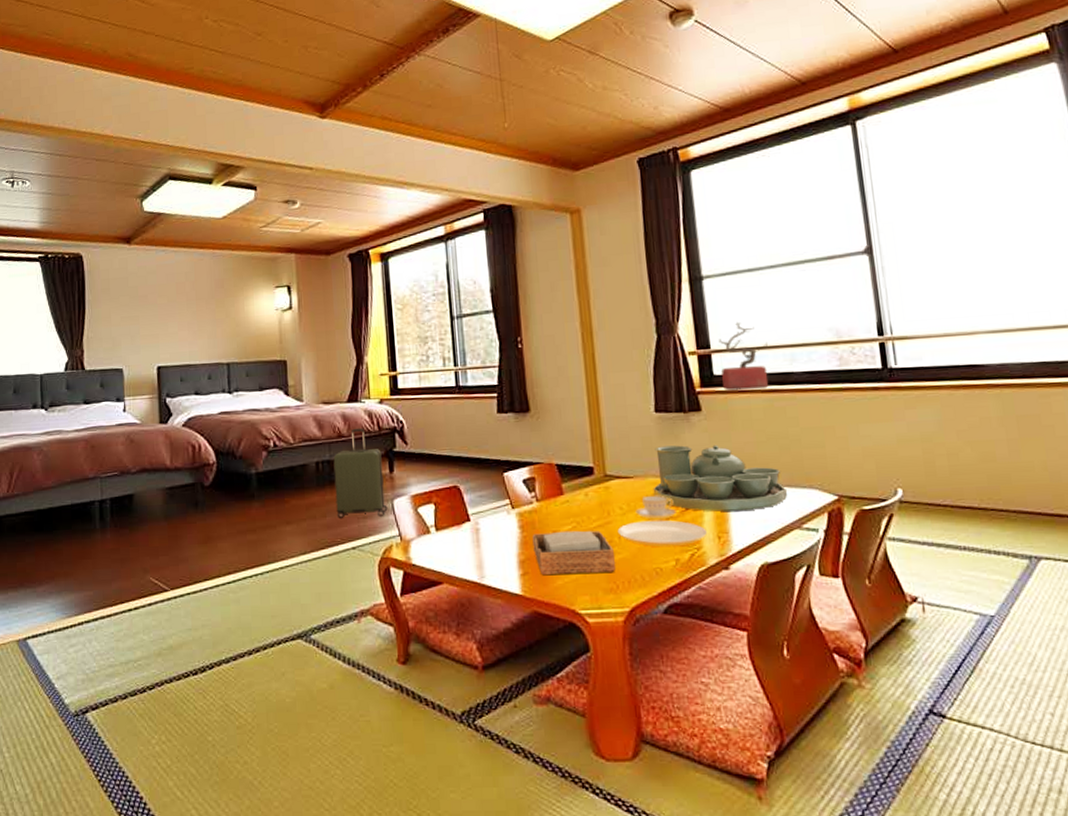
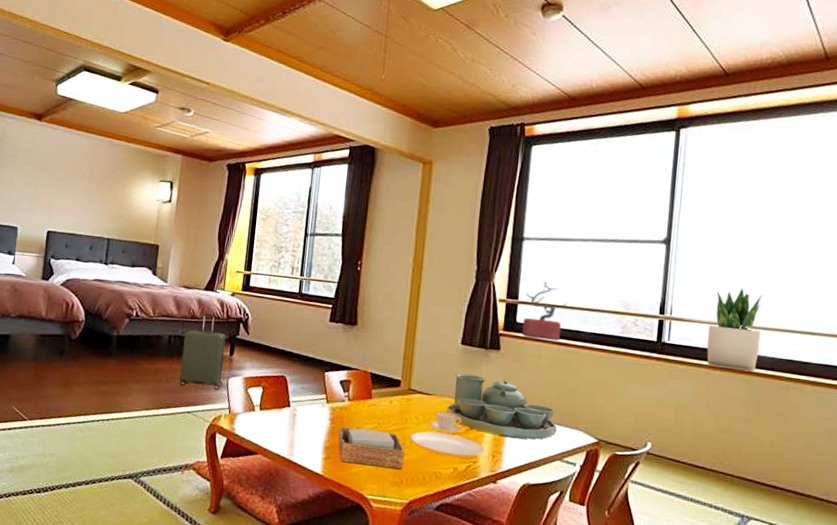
planter: none [938,289,1006,386] -> present [707,288,762,372]

